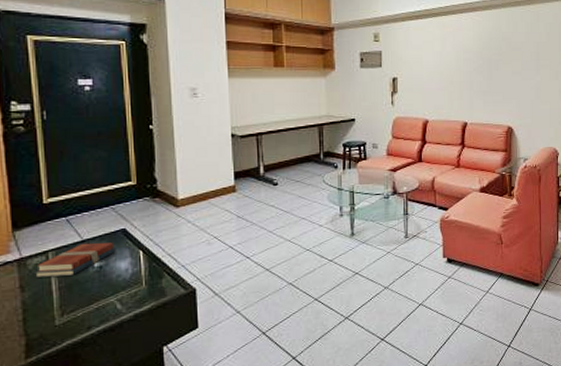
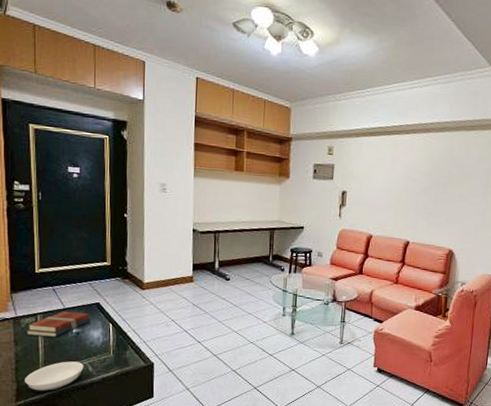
bowl: none [36,300,111,343] -> present [25,361,84,392]

